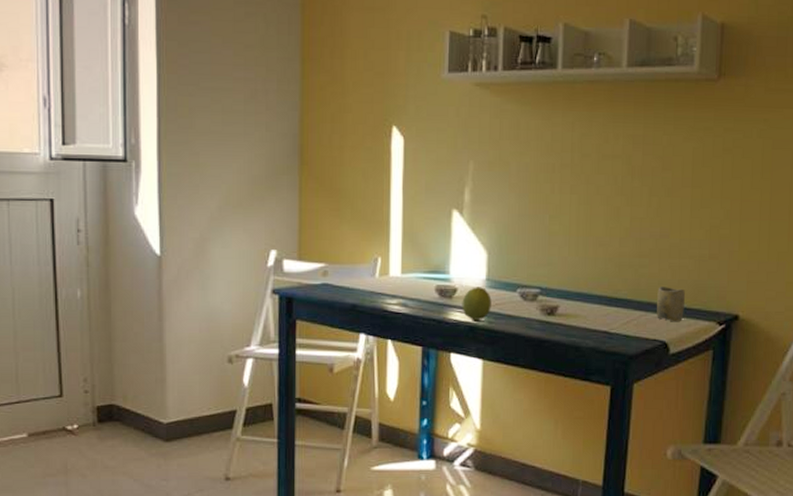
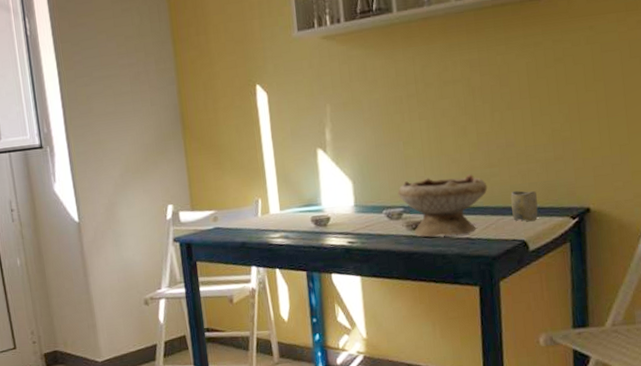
fruit: present [462,287,492,320] -> none [335,213,362,243]
bowl: none [536,259,634,327] -> present [397,173,488,238]

